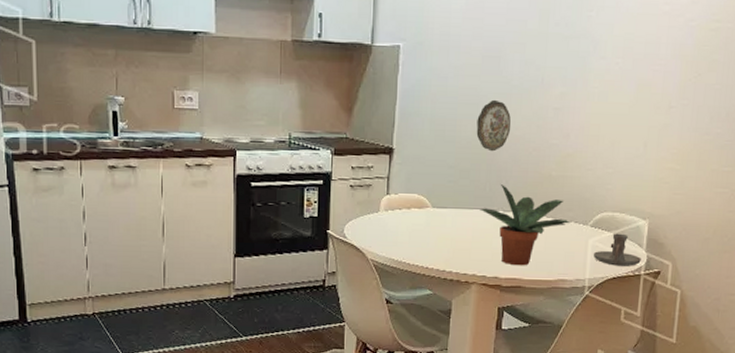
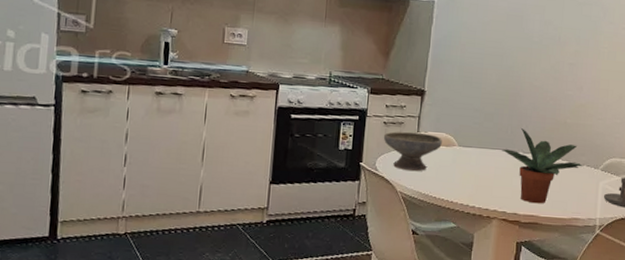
bowl: none [350,194,414,236] -> present [383,131,442,171]
decorative plate: present [476,99,511,152] -> none [500,52,531,99]

